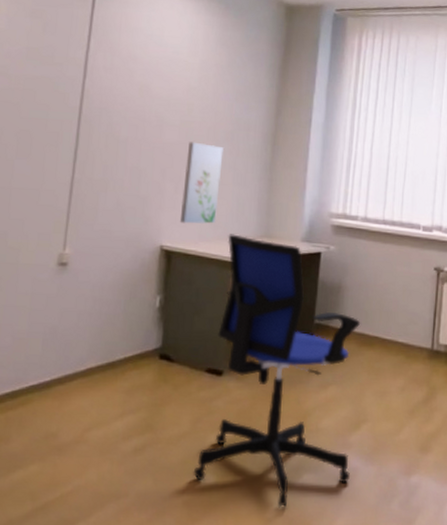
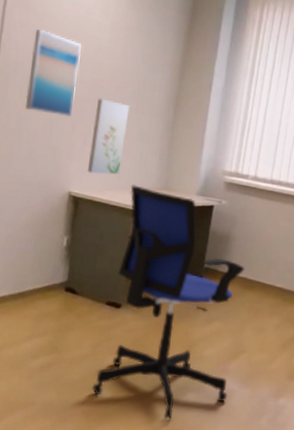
wall art: none [111,73,170,164] -> present [26,29,82,118]

